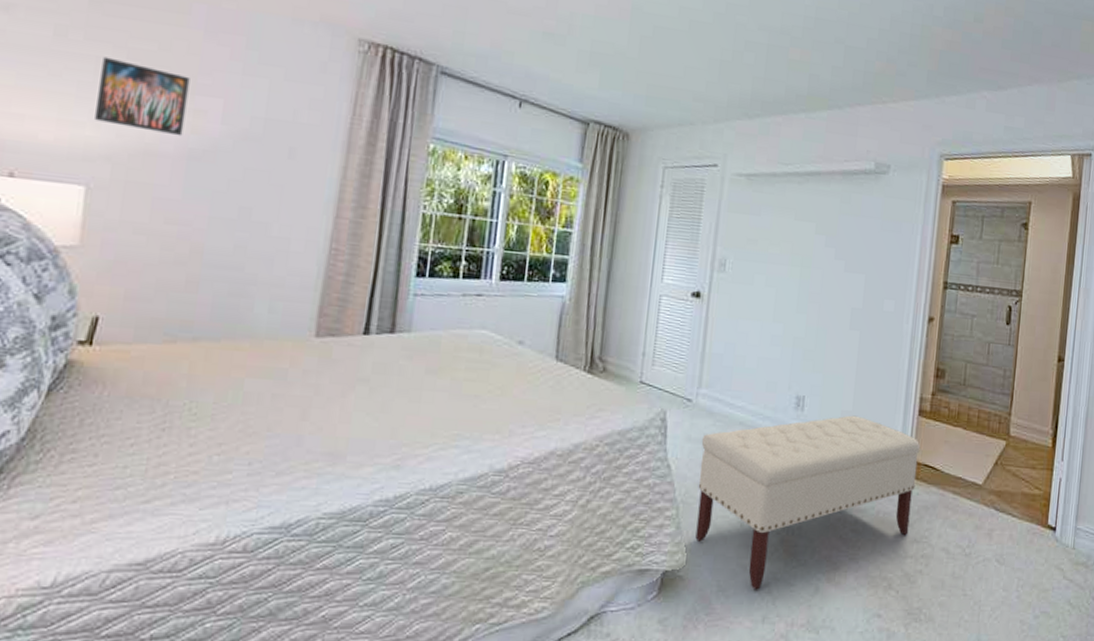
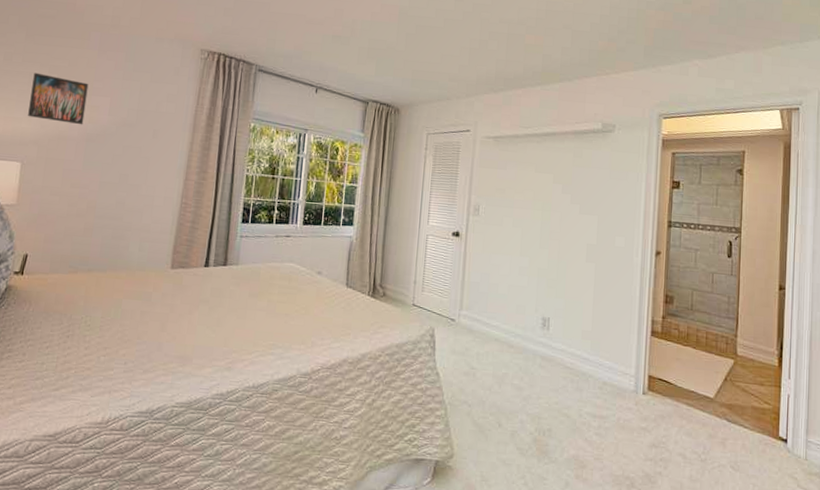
bench: present [695,415,921,590] -> none [461,334,654,482]

